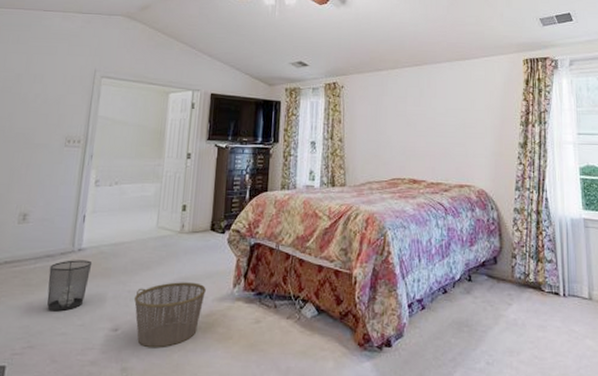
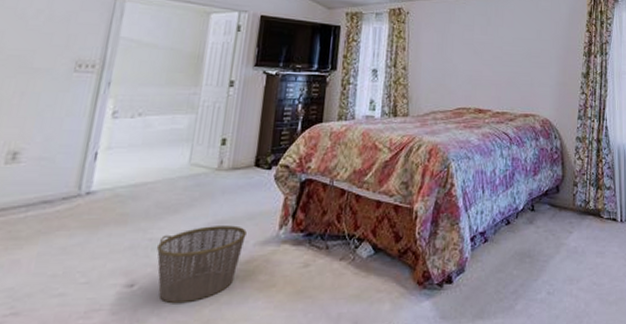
waste bin: present [47,260,93,312] -> none [40,205,104,269]

